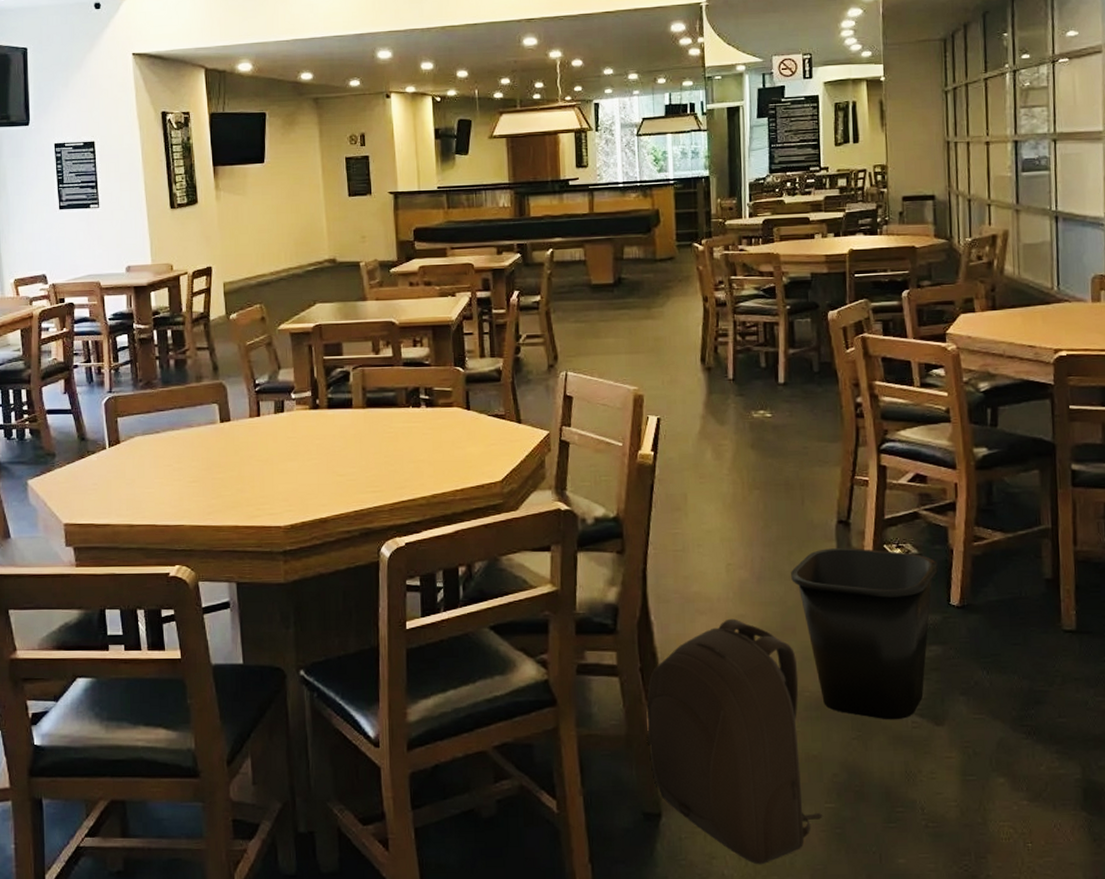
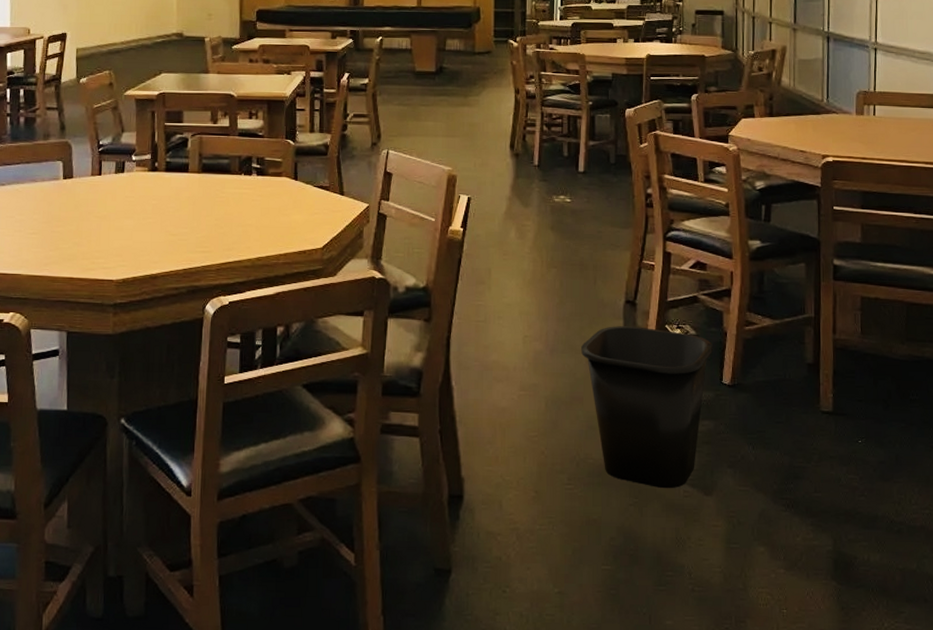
backpack: present [647,618,823,865] -> none [443,387,599,622]

